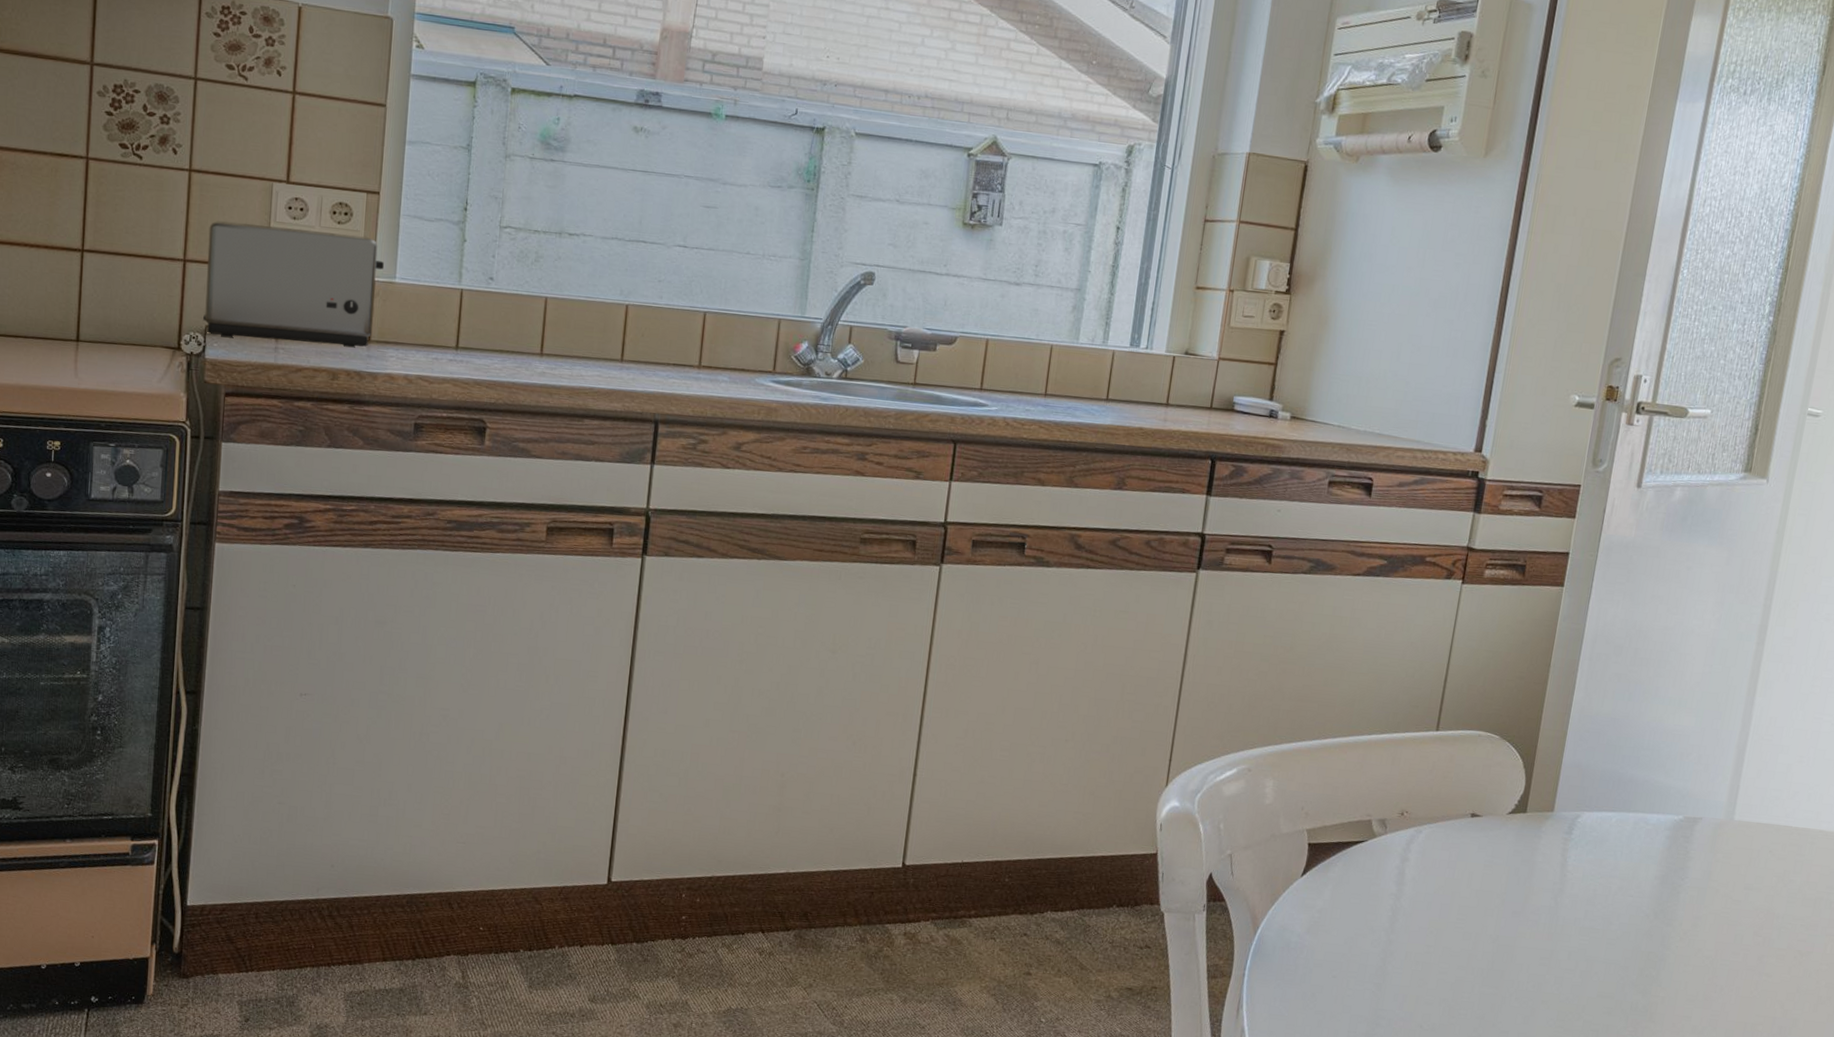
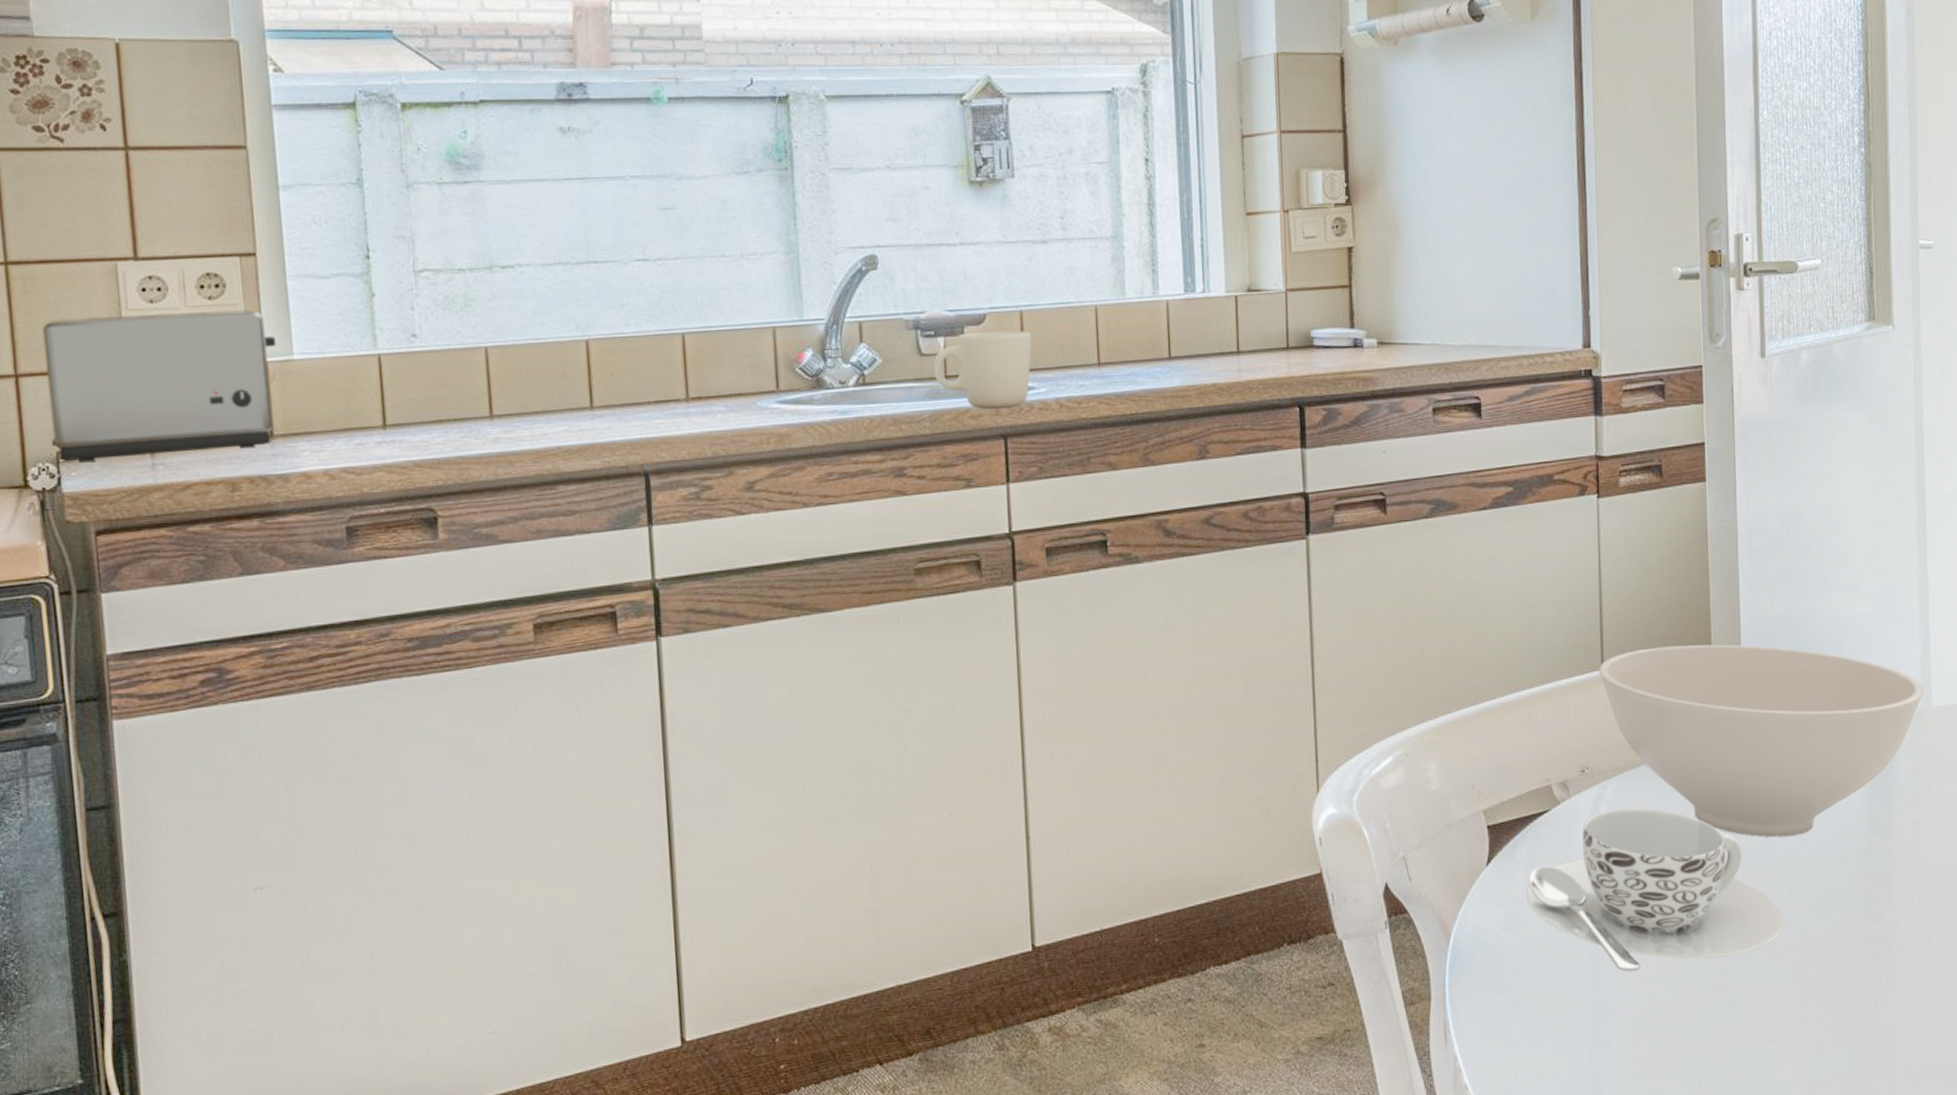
mug: none [905,350,993,419] -> present [933,330,1032,410]
teacup: none [1331,851,1558,997] -> present [1526,808,1784,972]
bowl: none [1433,720,1730,907] -> present [1598,644,1924,838]

